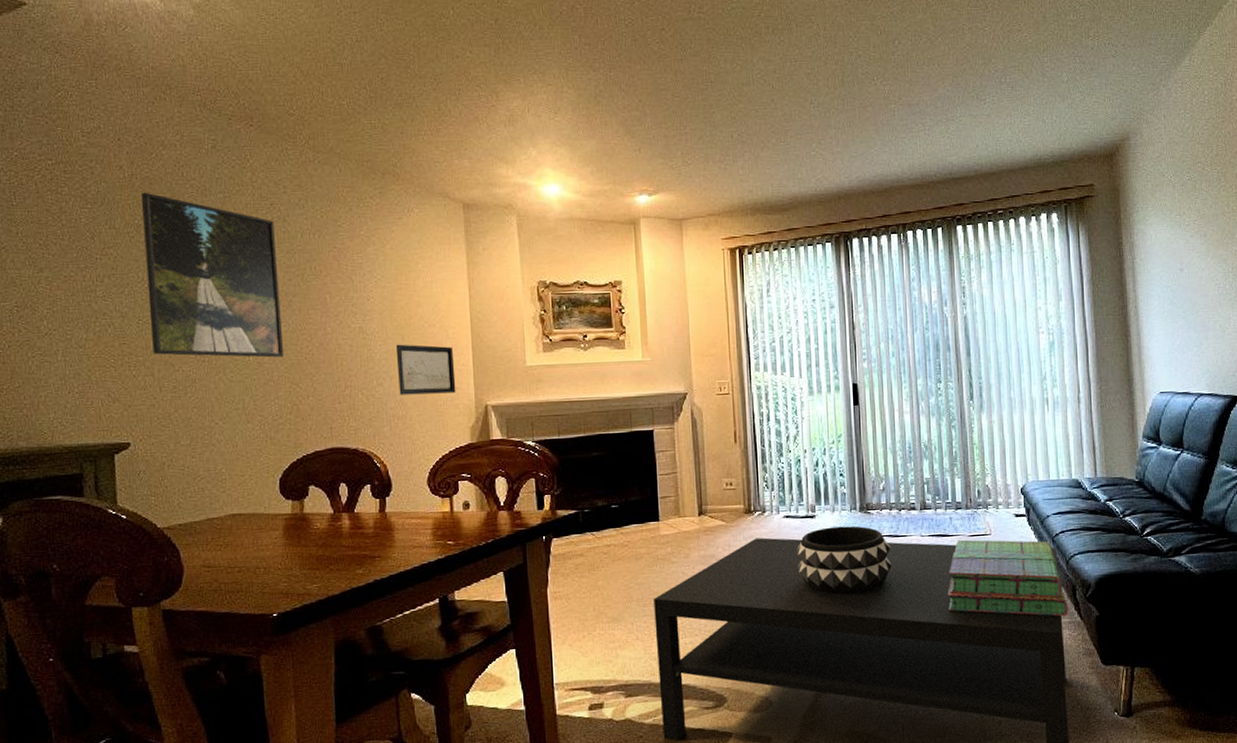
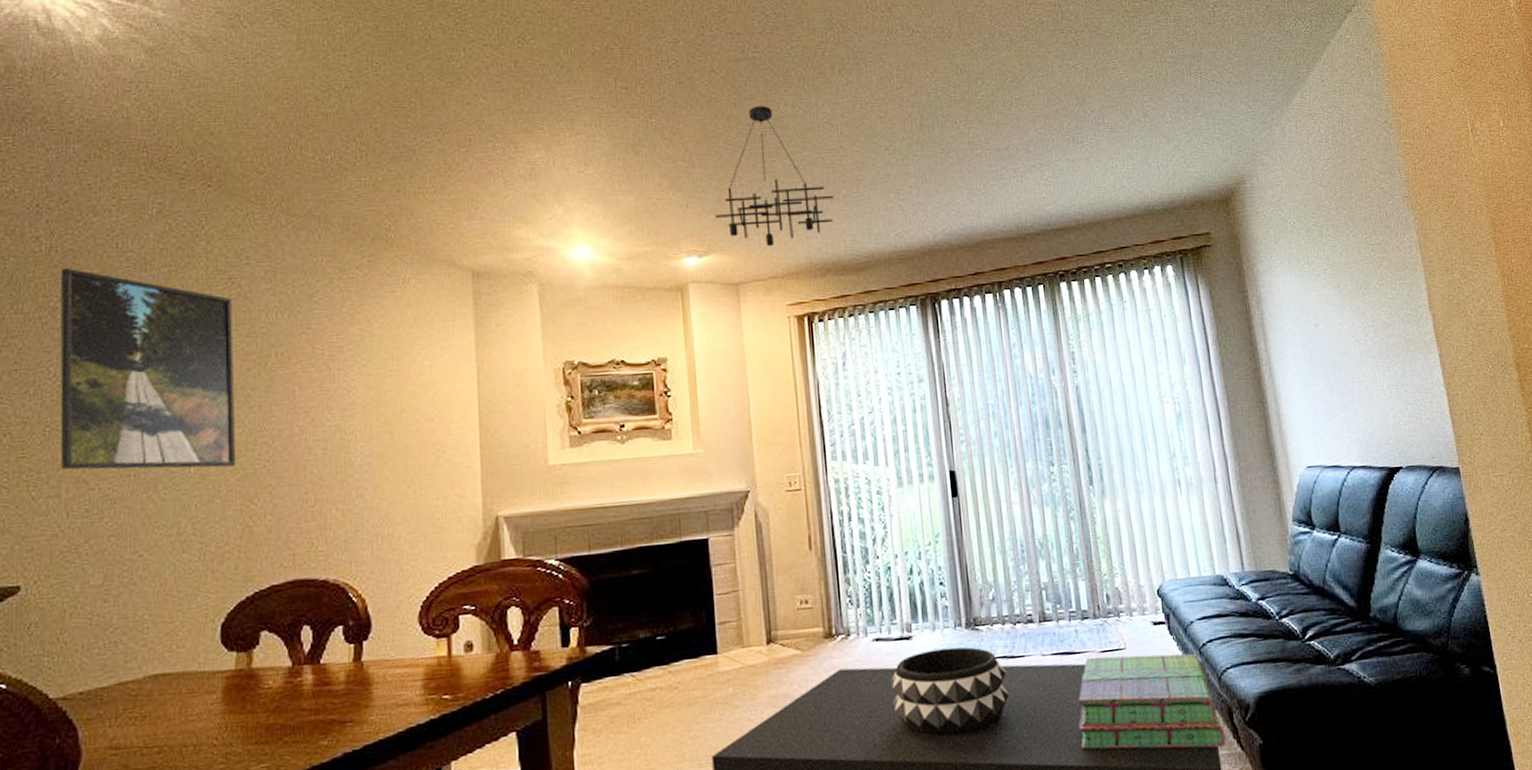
wall art: present [395,344,456,395] -> none [382,444,459,509]
chandelier: none [663,62,764,187] -> present [715,106,834,246]

